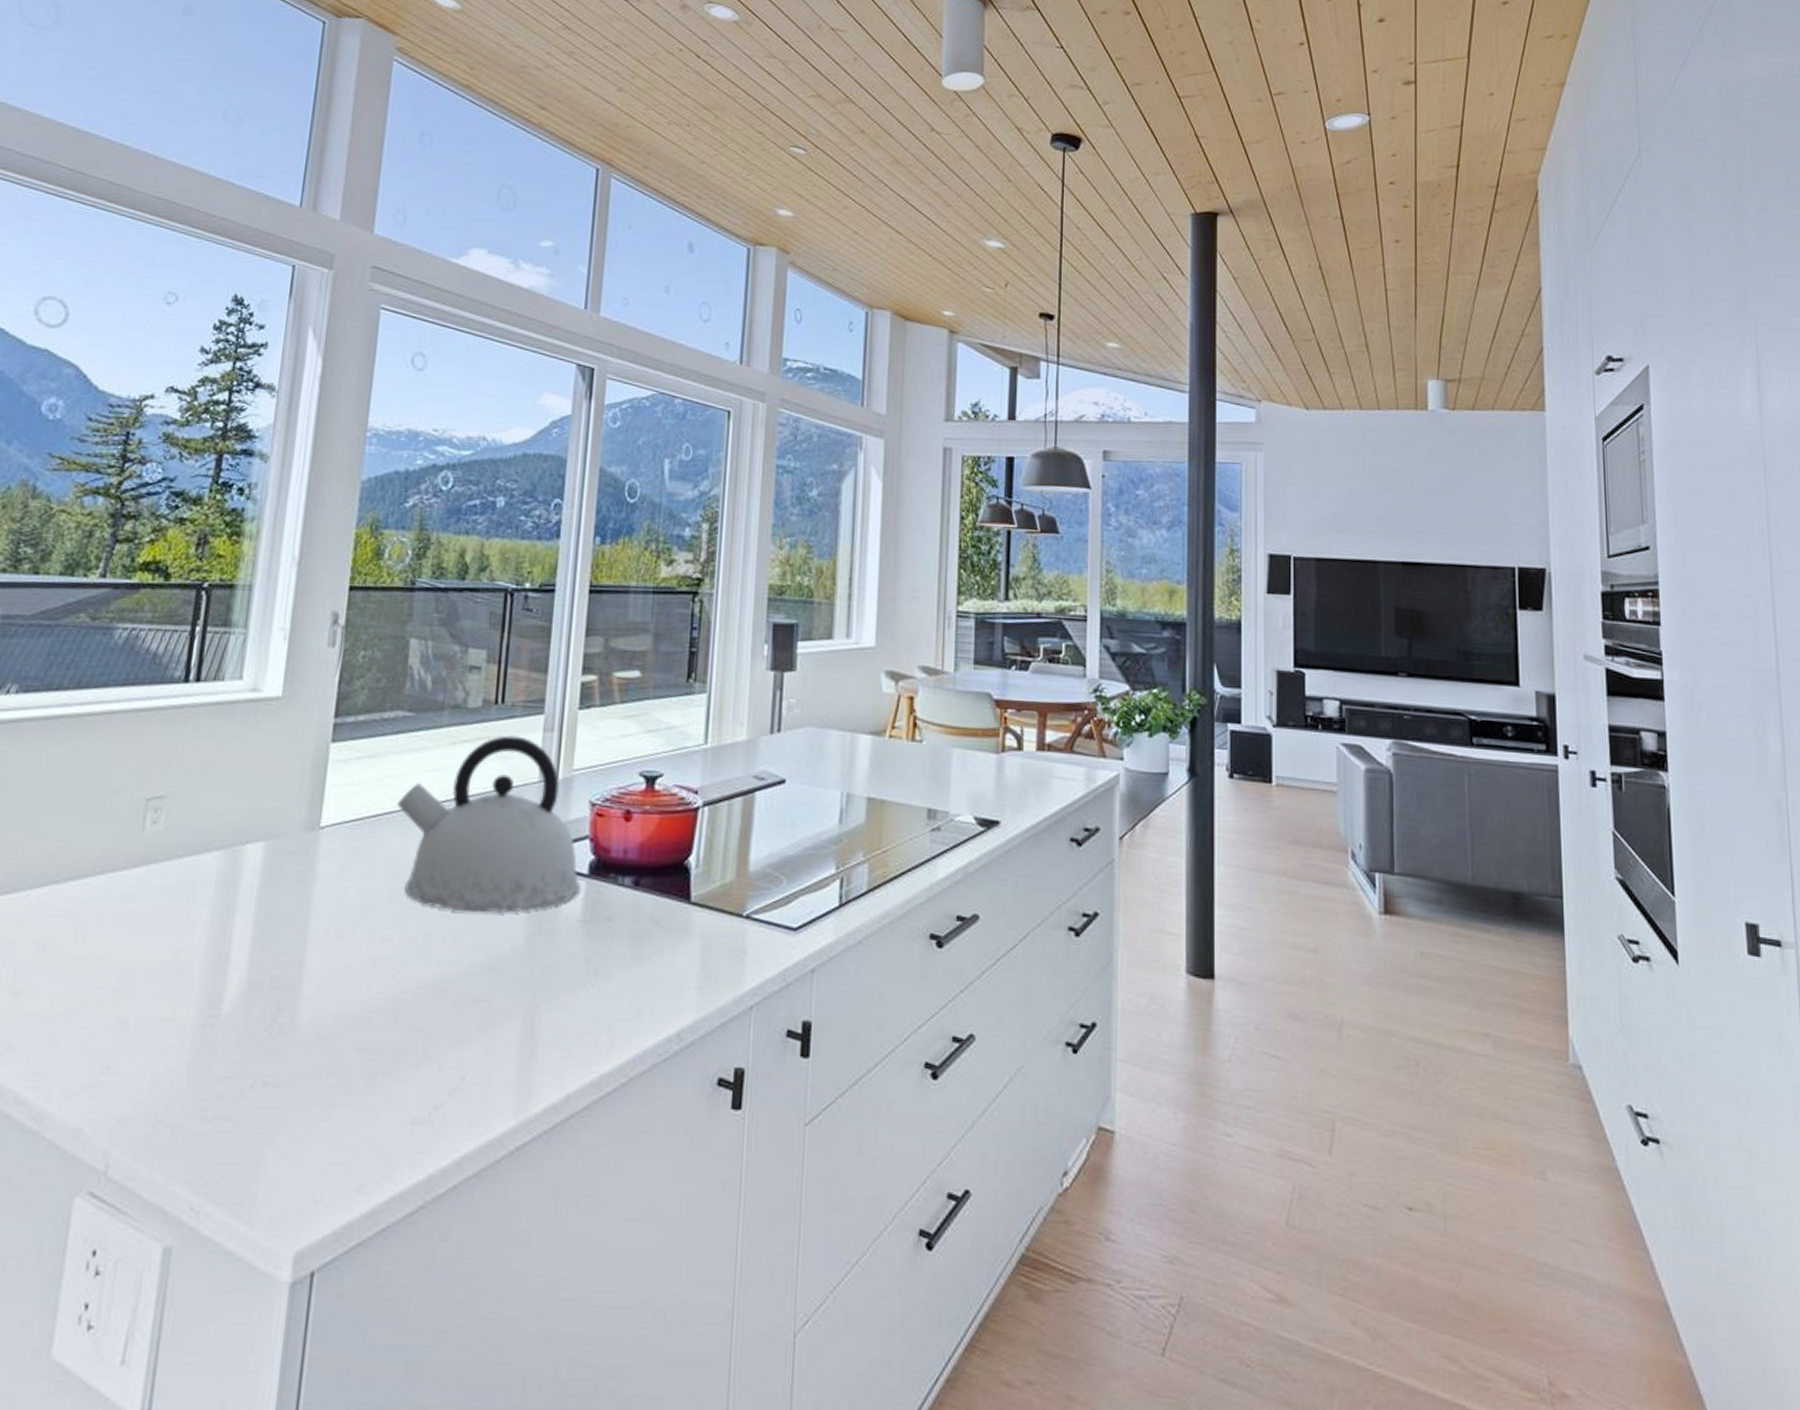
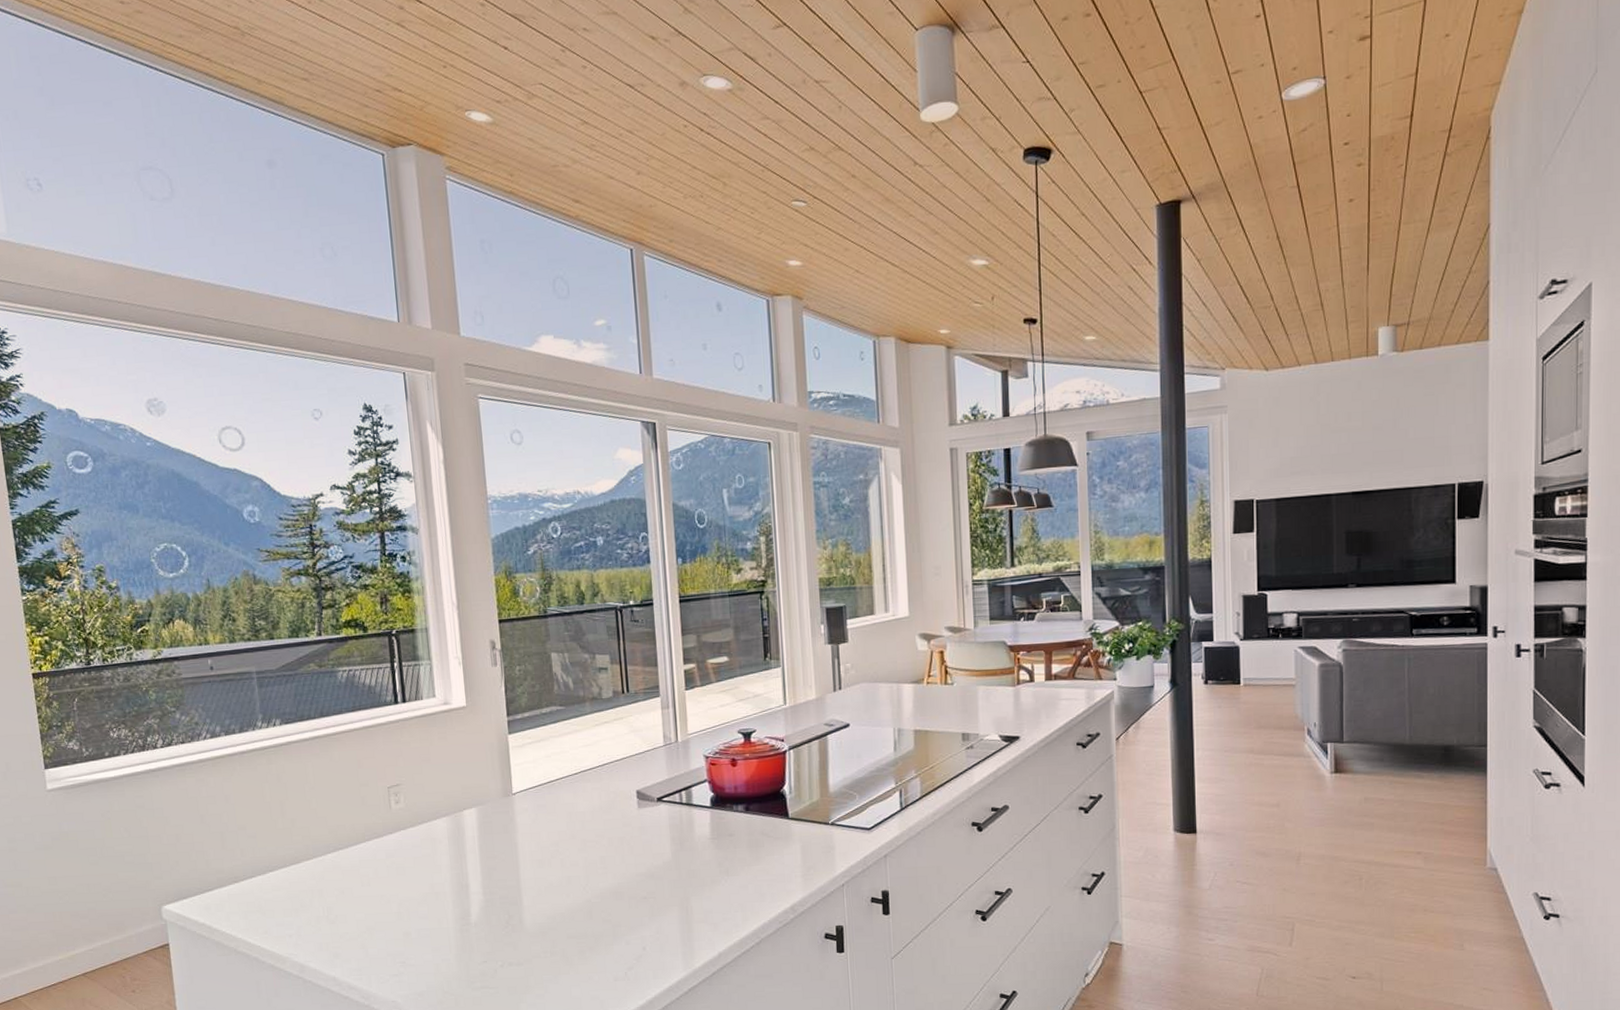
kettle: present [397,735,580,914] -> none [564,714,706,841]

